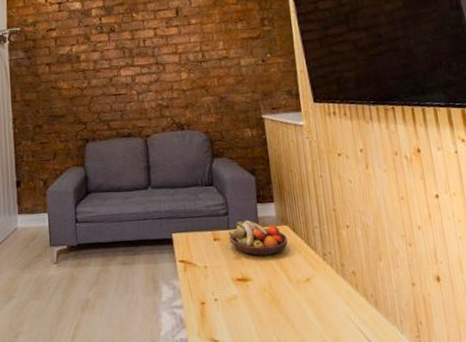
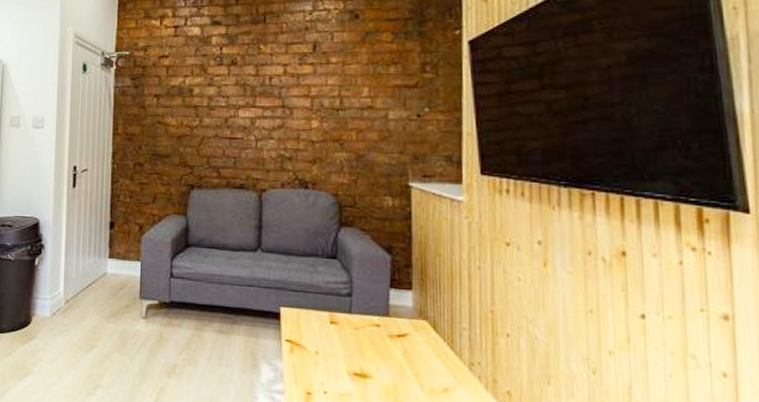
fruit bowl: present [228,220,288,256] -> none [349,306,426,353]

